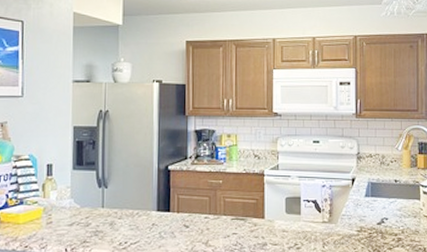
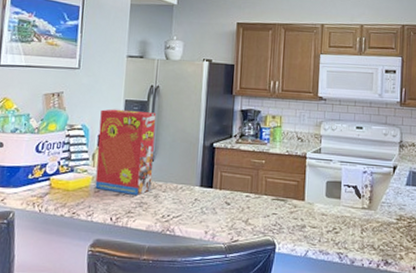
cereal box: none [47,136,107,224] -> present [95,109,157,195]

